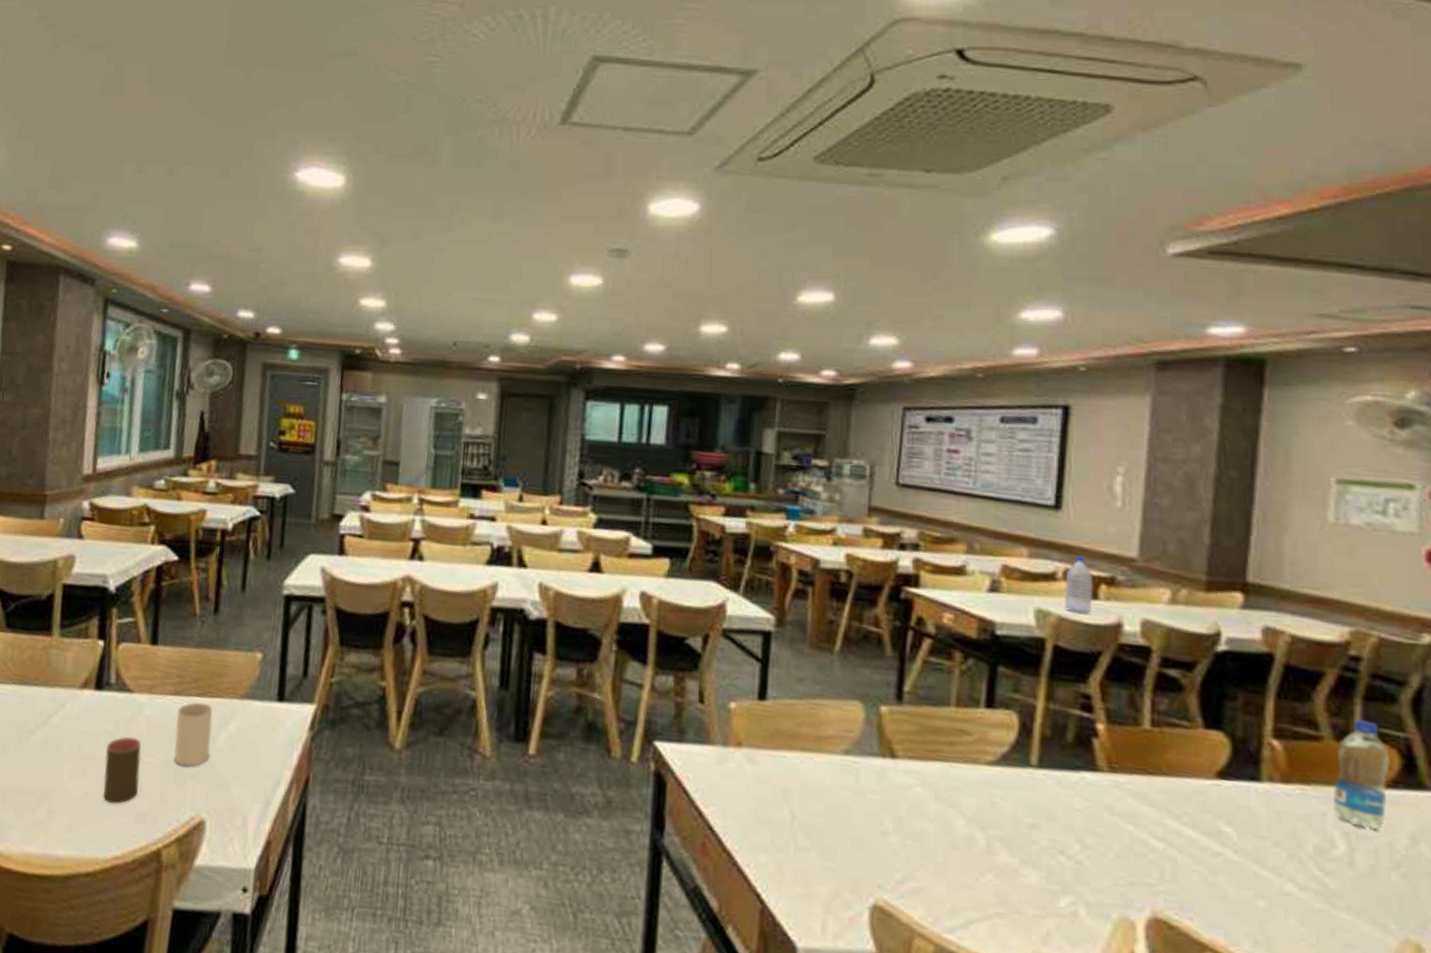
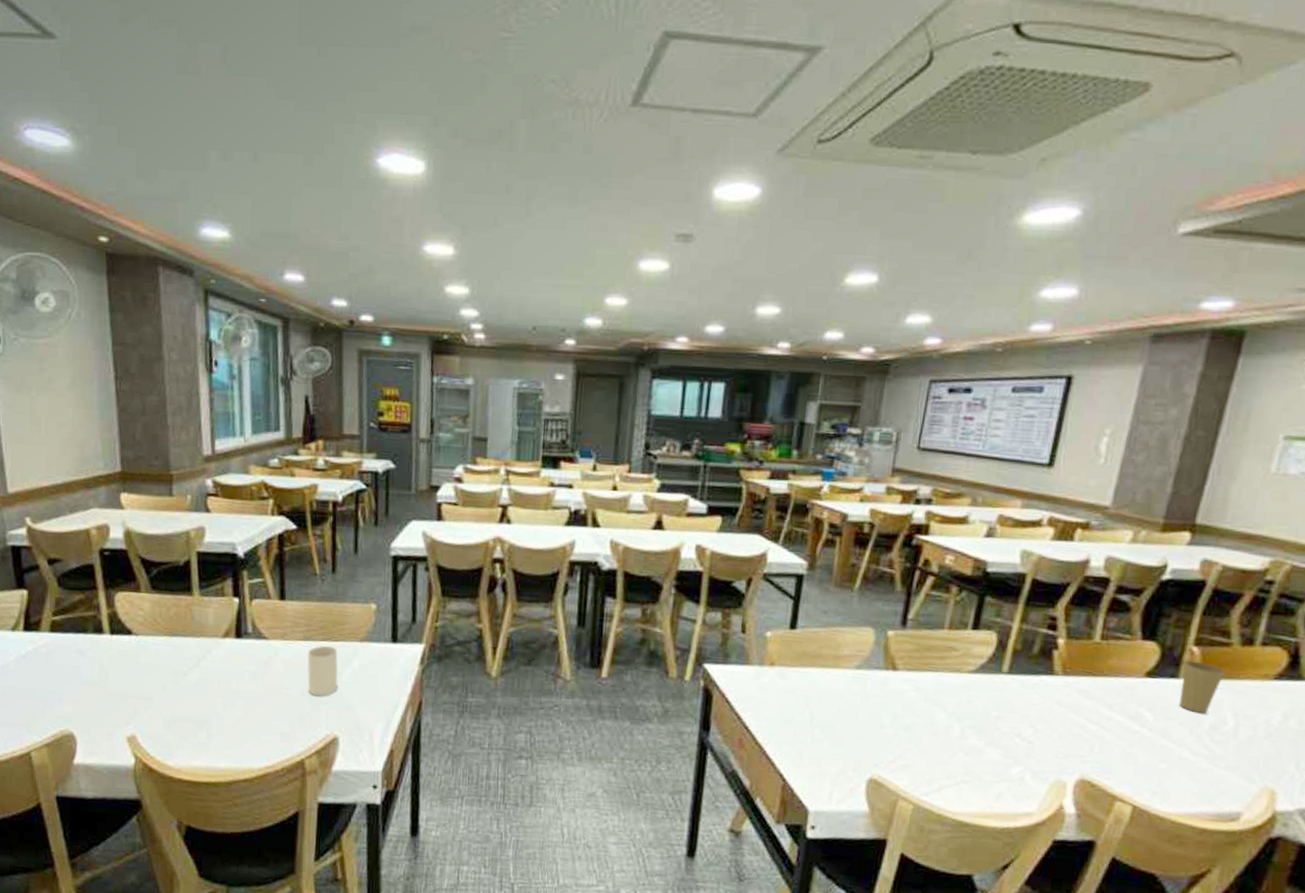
cup: present [102,736,142,804] -> none [250,674,281,727]
water bottle: present [1065,556,1093,615] -> none [1045,505,1072,554]
cup: none [1265,757,1320,832] -> present [1179,660,1225,714]
bottle: present [1332,719,1390,831] -> none [1230,629,1281,711]

